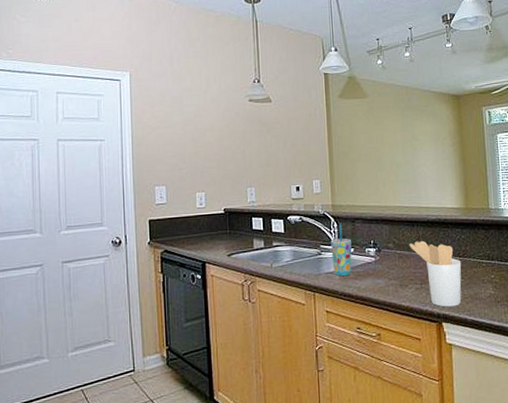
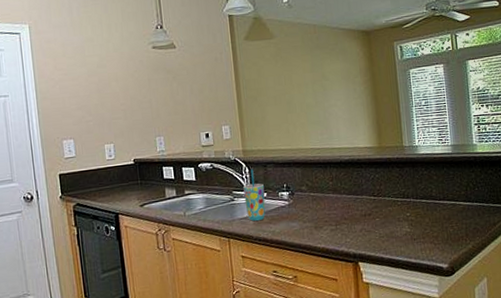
utensil holder: present [409,241,462,307] -> none [322,182,377,247]

